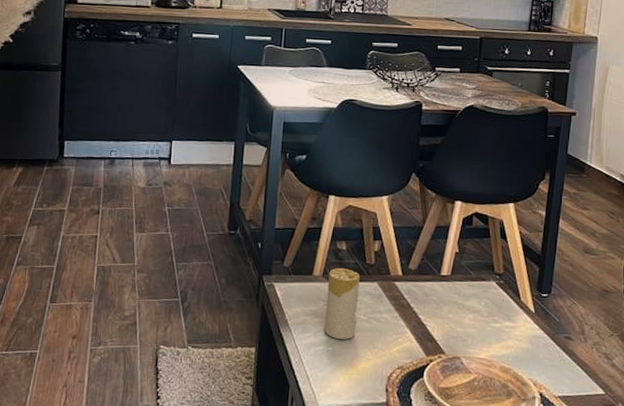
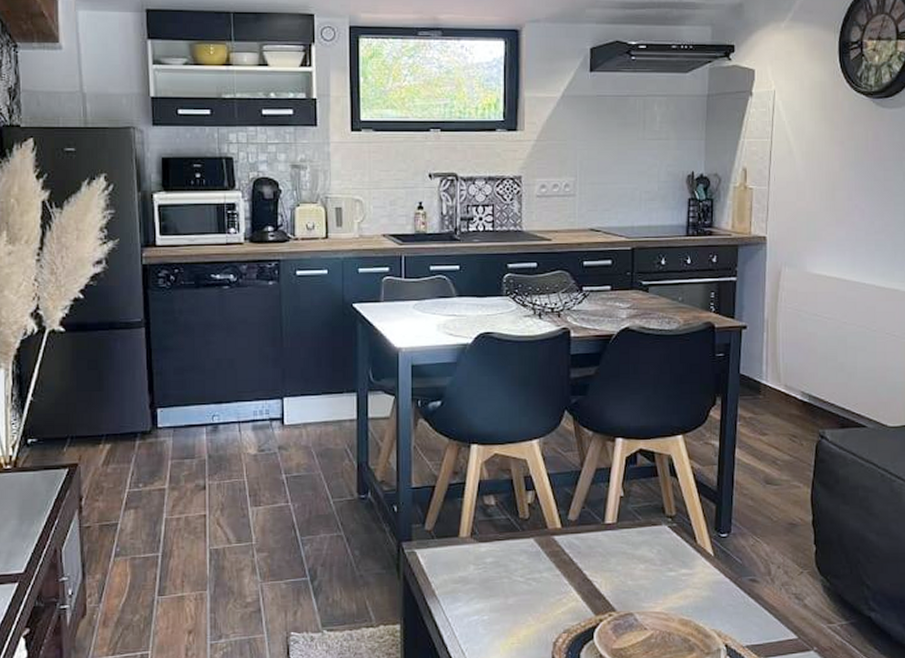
candle: present [324,267,360,339] -> none [476,525,514,606]

